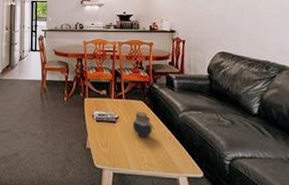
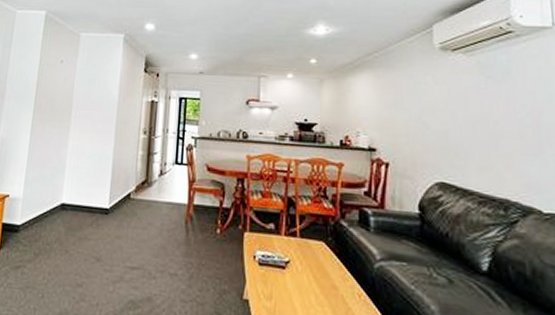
jar: present [132,111,155,137] -> none [308,254,339,291]

